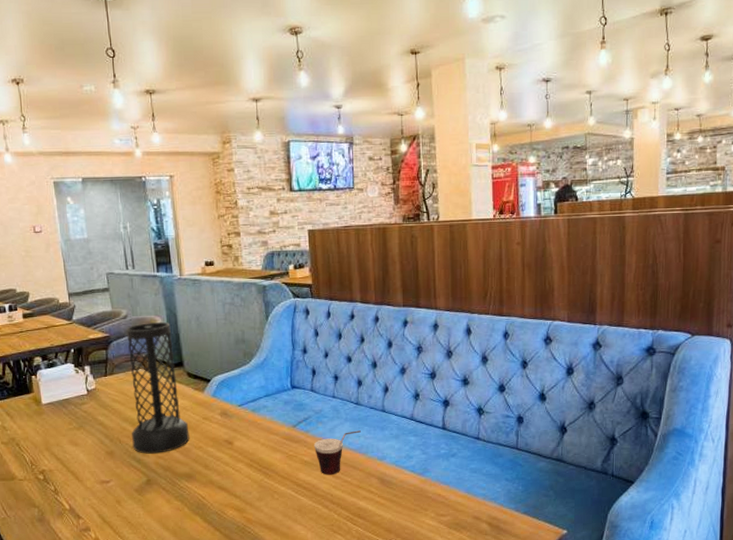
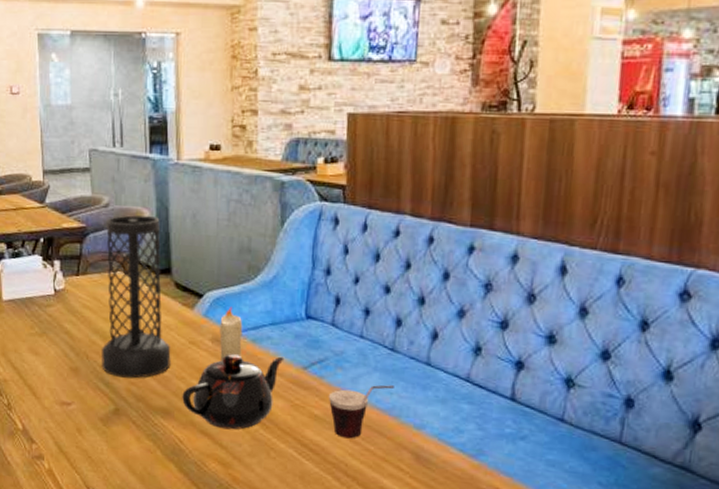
teapot: none [201,420,278,483] -> present [182,353,285,430]
candle: none [225,386,245,430] -> present [219,307,243,362]

